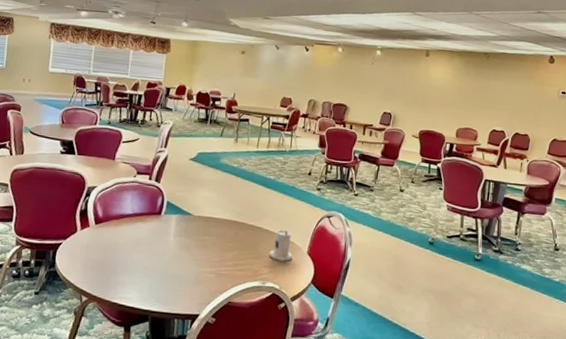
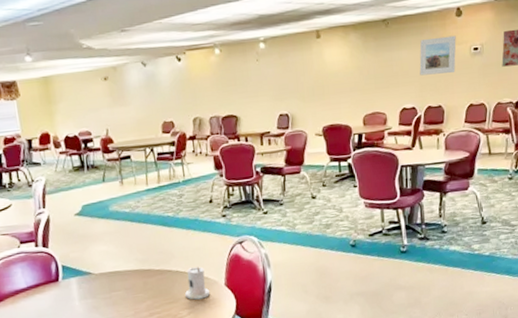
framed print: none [512,76,547,109] -> present [419,35,456,76]

